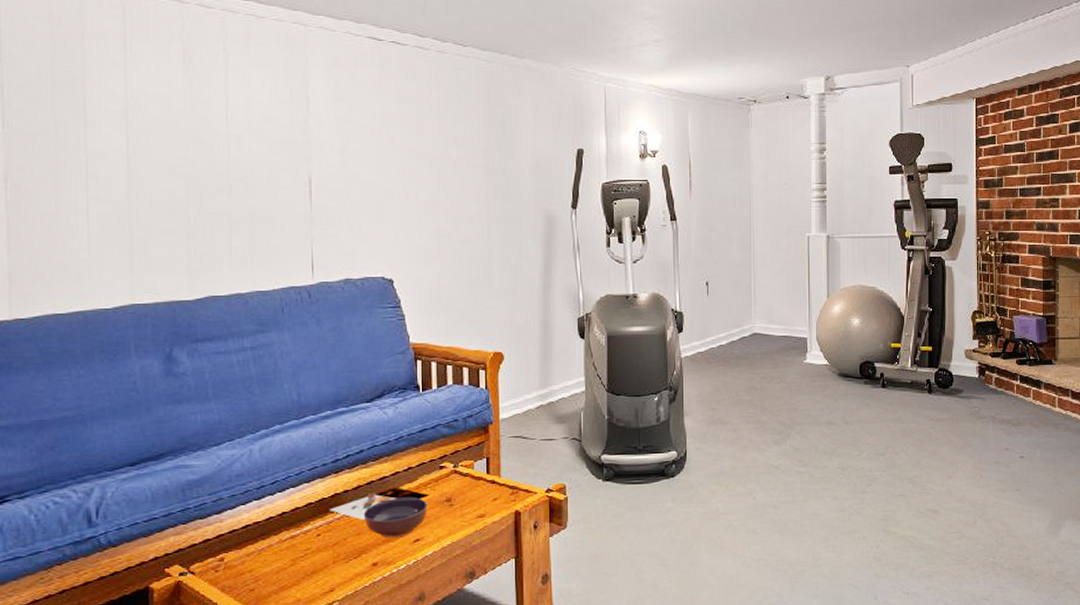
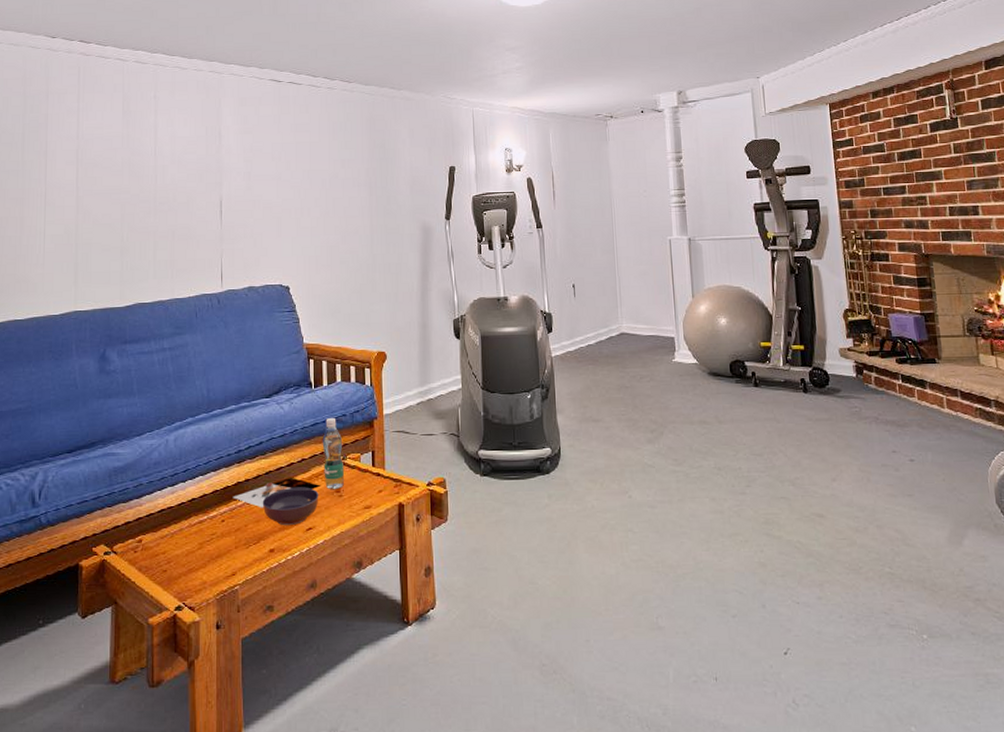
bottle: none [431,422,456,500] -> present [322,417,345,490]

